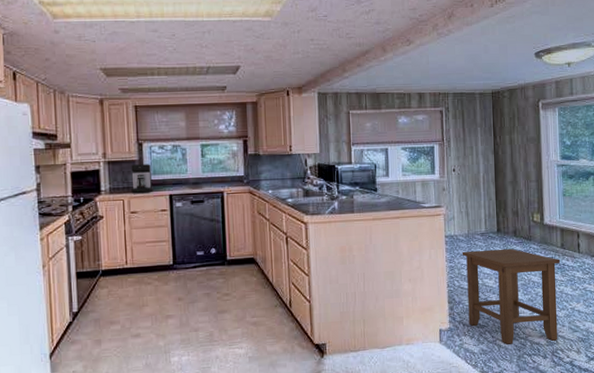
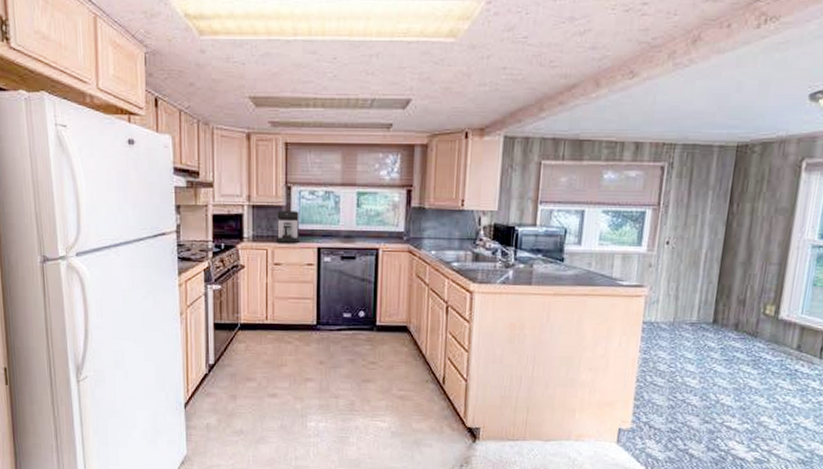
stool: present [462,248,561,345] -> none [657,342,793,458]

